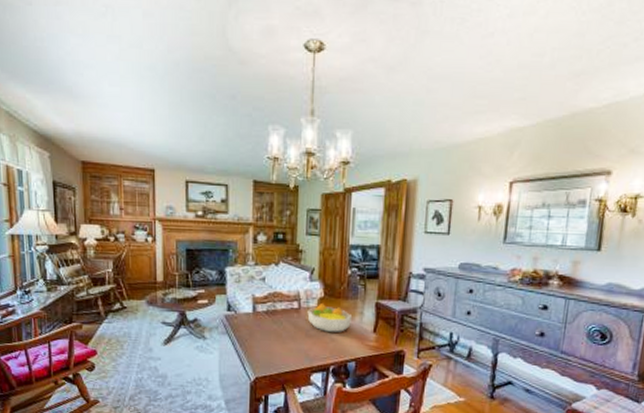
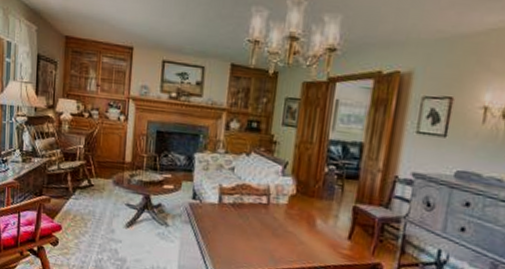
fruit bowl: present [307,303,351,332] -> none [276,201,325,235]

